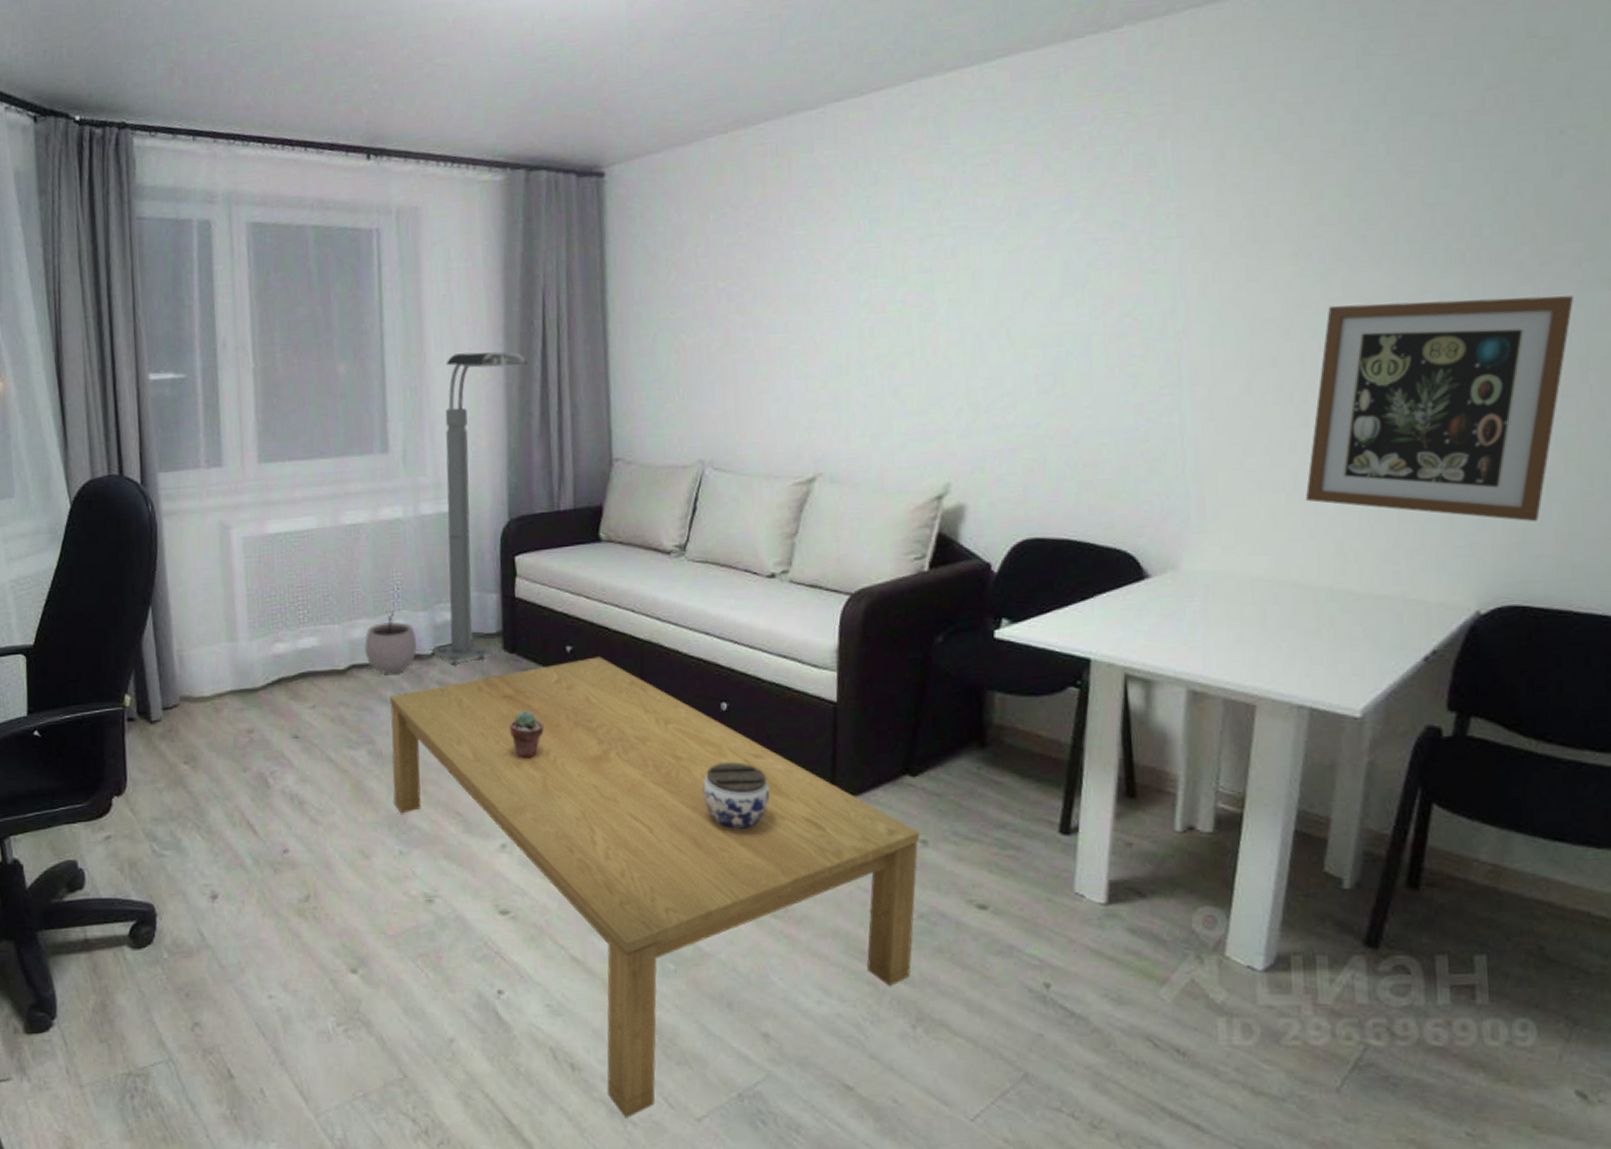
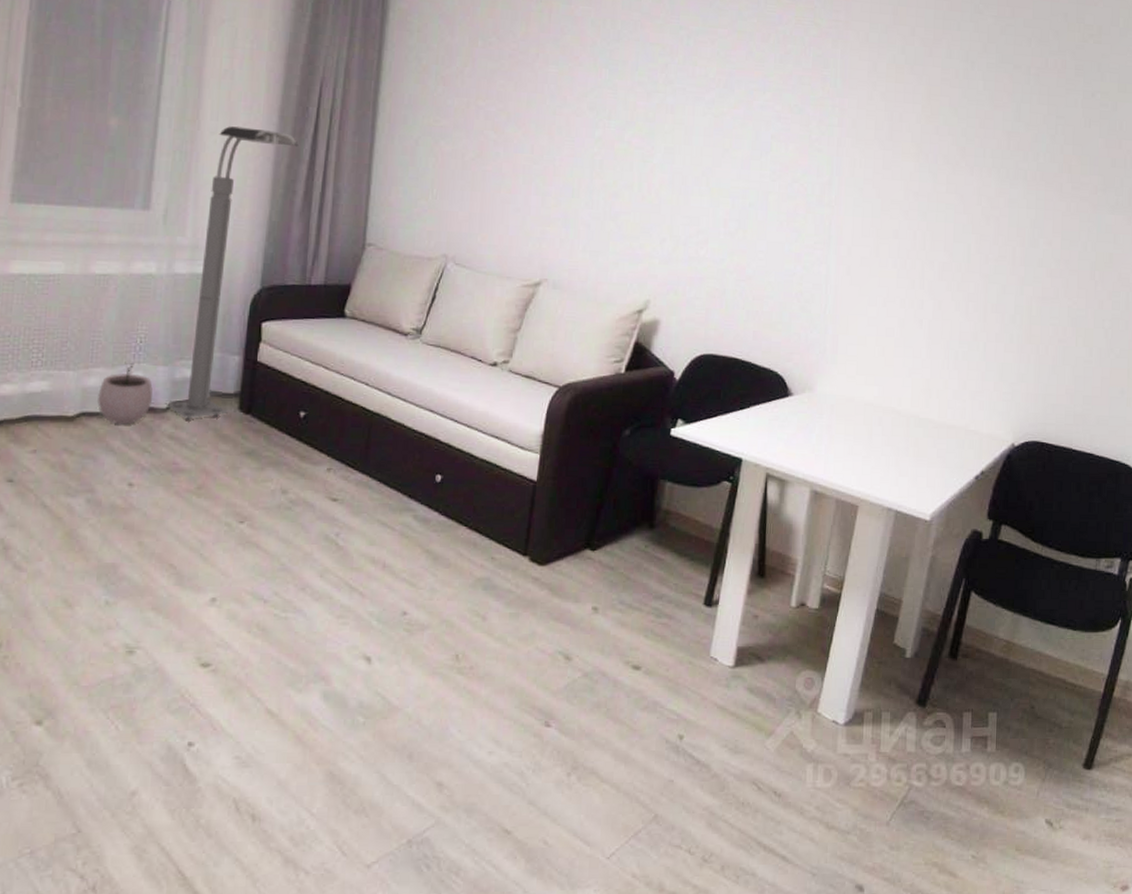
coffee table: present [390,656,921,1118] -> none [107,424,593,867]
potted succulent: present [510,711,544,759] -> none [235,470,269,516]
jar: present [702,762,770,829] -> none [410,530,470,592]
wall art: present [1305,296,1573,522] -> none [907,197,1090,380]

